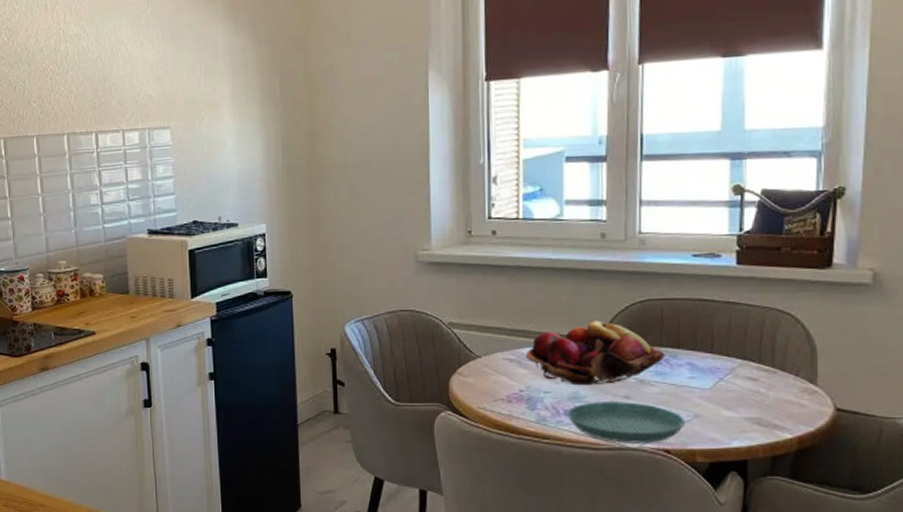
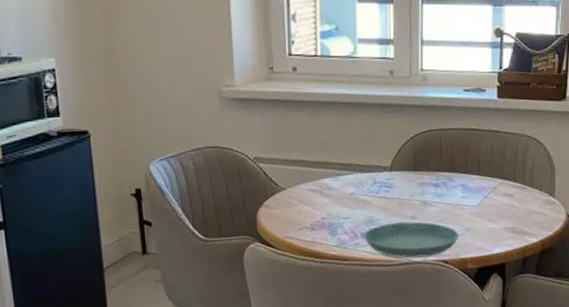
fruit basket: present [525,320,665,386] -> none [326,150,443,210]

